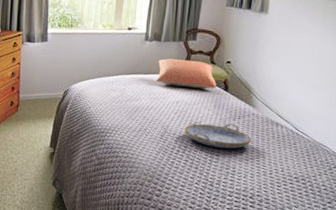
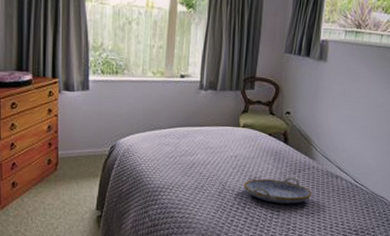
pillow: present [156,59,217,89] -> none [212,109,276,142]

